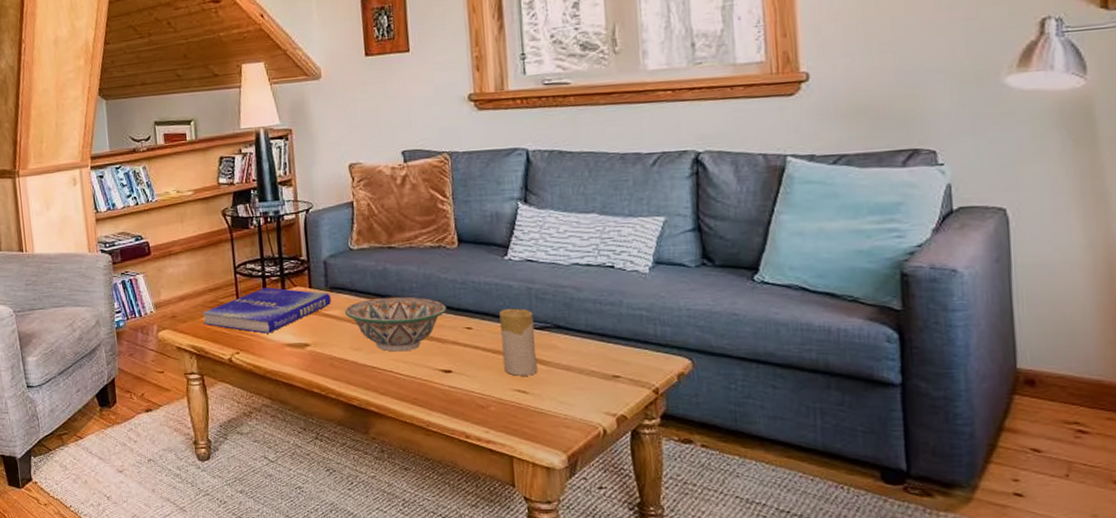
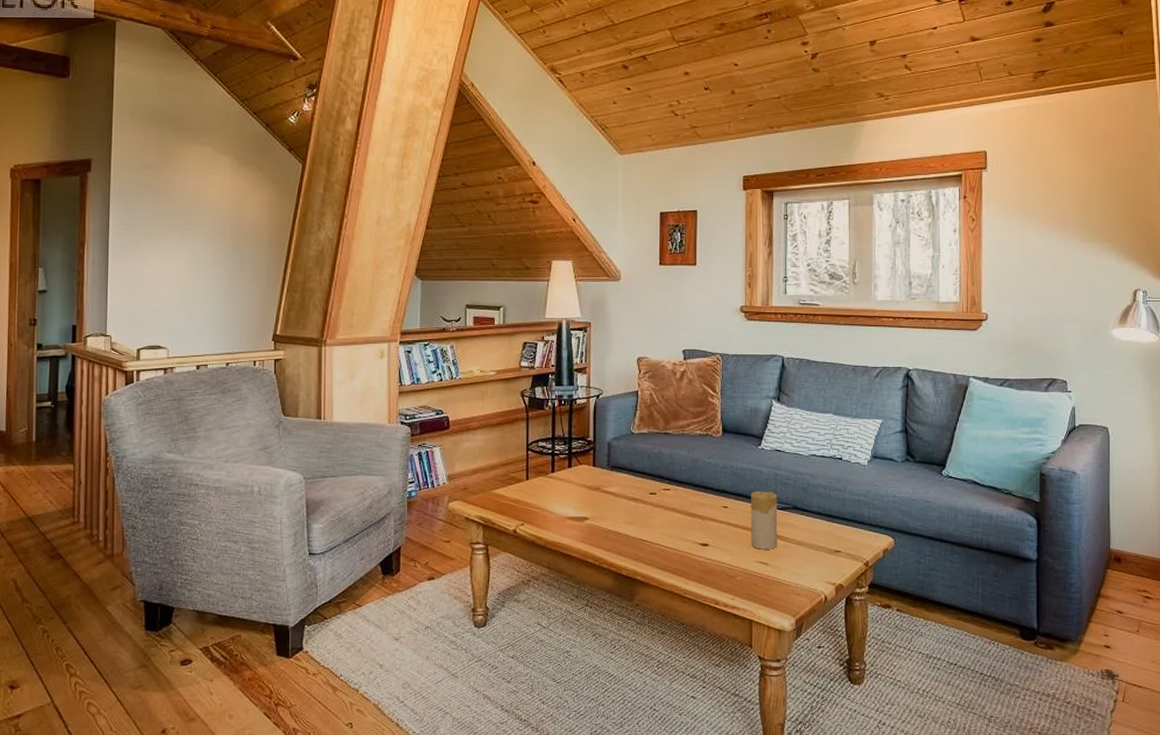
book: present [202,287,331,334] -> none [492,464,611,507]
decorative bowl: present [344,296,446,352] -> none [622,477,708,527]

